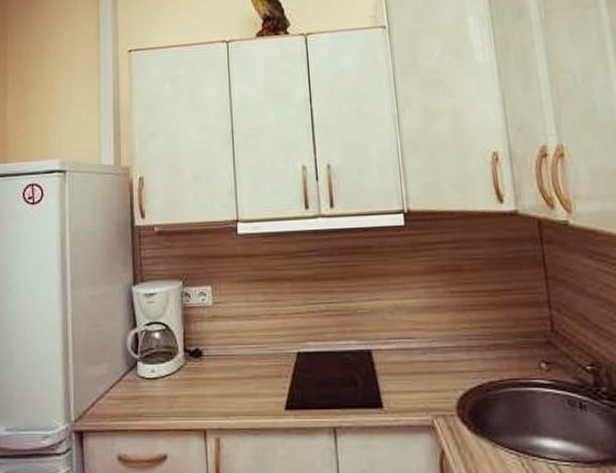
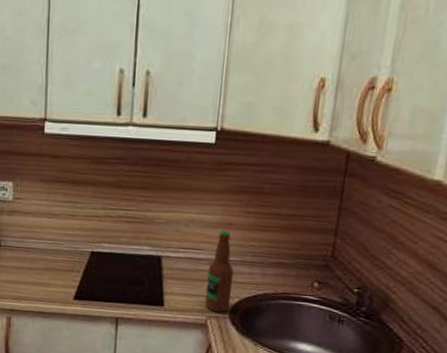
bottle: none [422,314,456,409] -> present [205,230,233,313]

